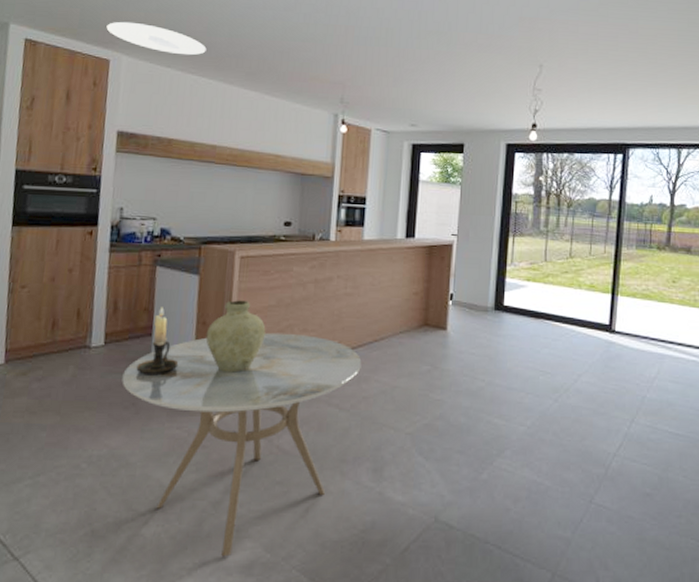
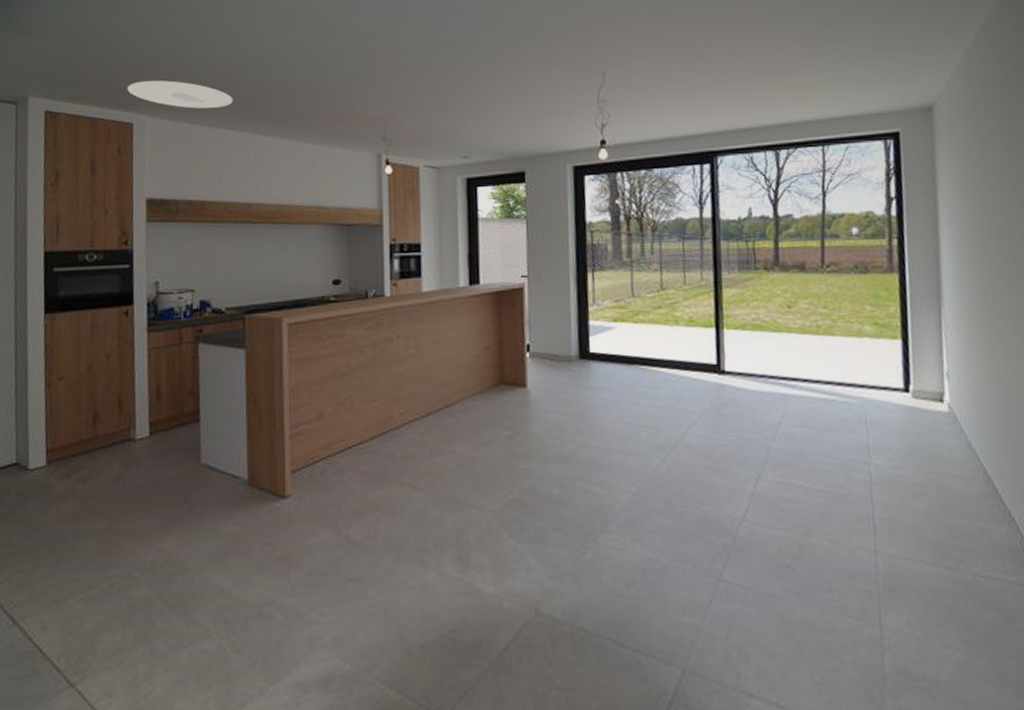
dining table: present [122,332,362,557] -> none [171,405,433,671]
candle holder: present [136,307,179,376] -> none [186,388,231,467]
vase: present [206,300,266,373] -> none [258,373,323,456]

